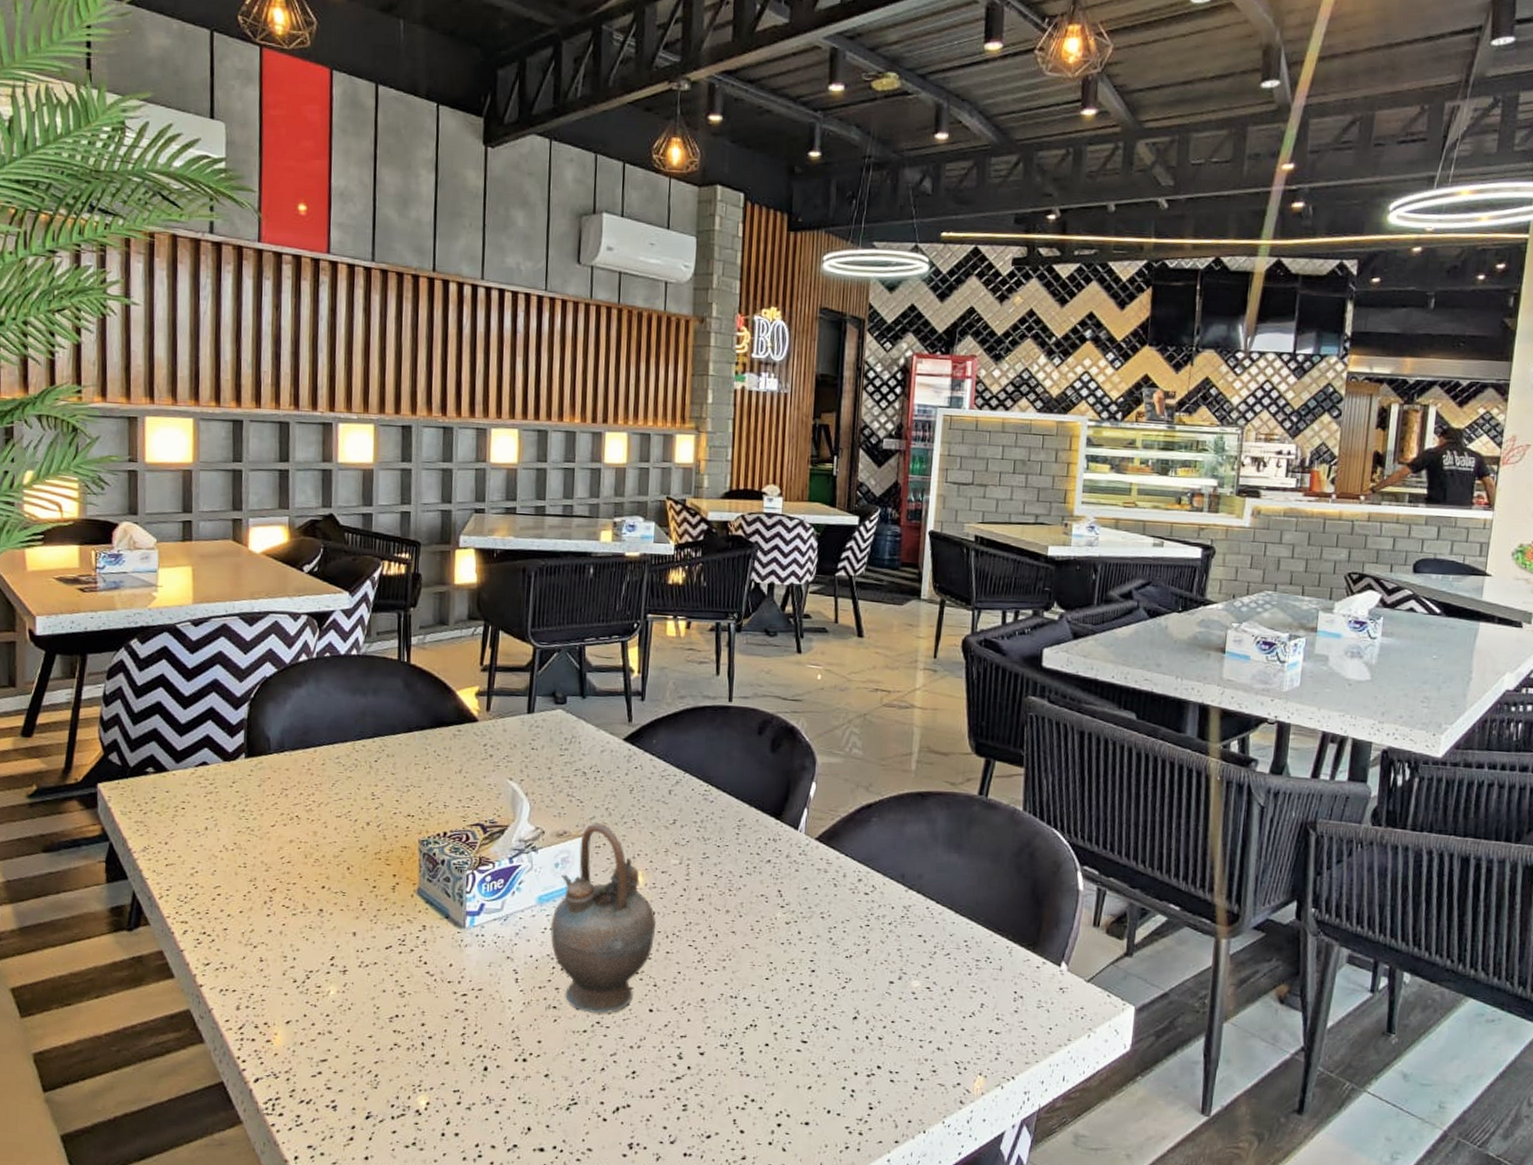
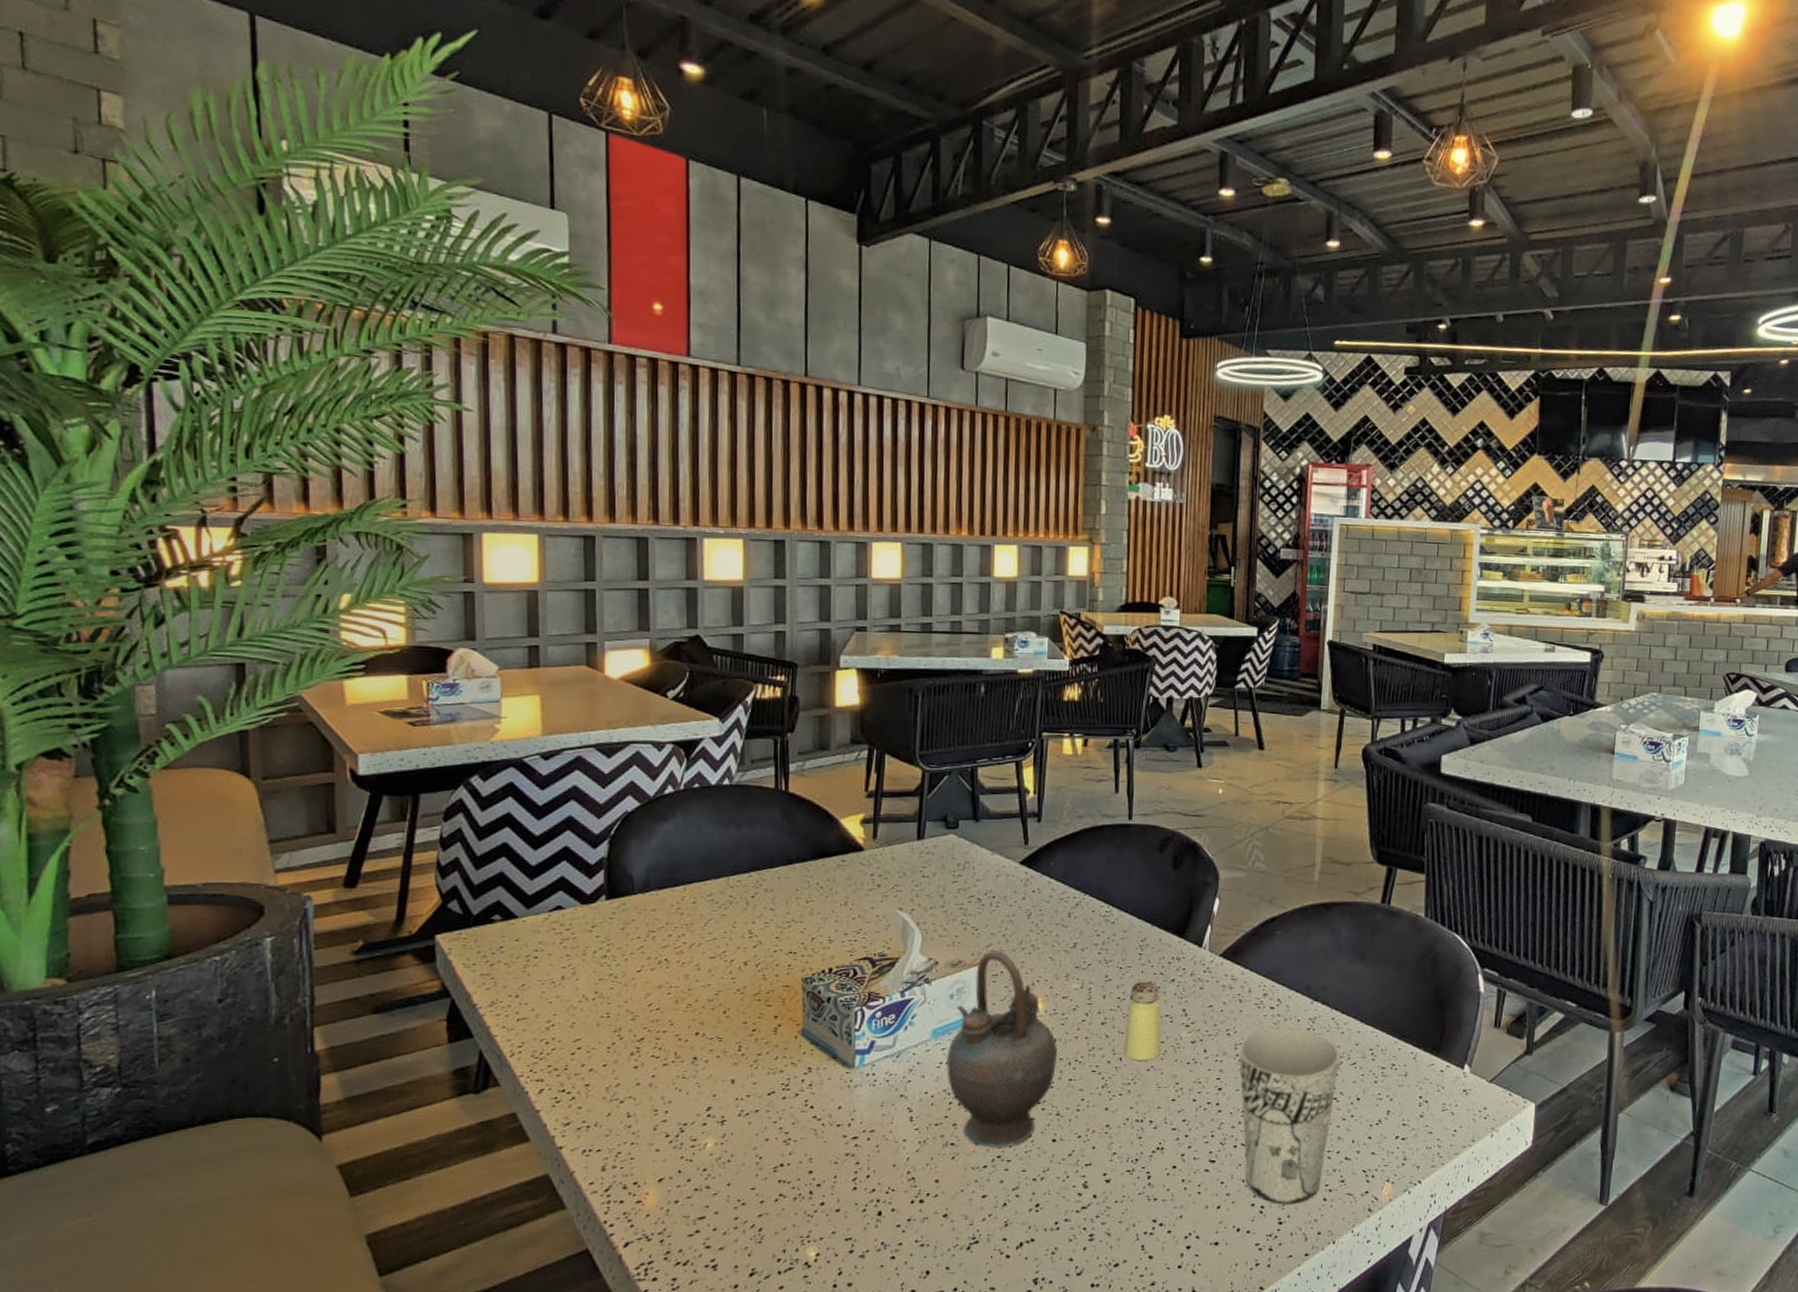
saltshaker: none [719,861,757,940] -> present [1123,982,1162,1062]
cup: none [832,913,935,1091] -> present [1239,1027,1341,1205]

